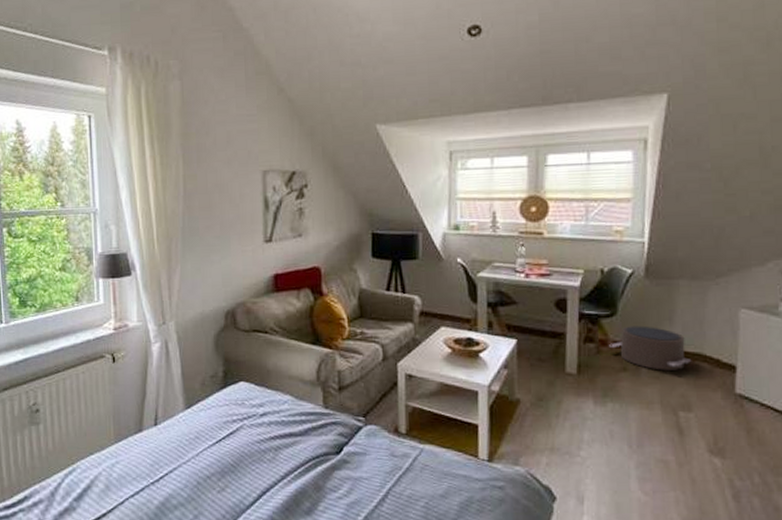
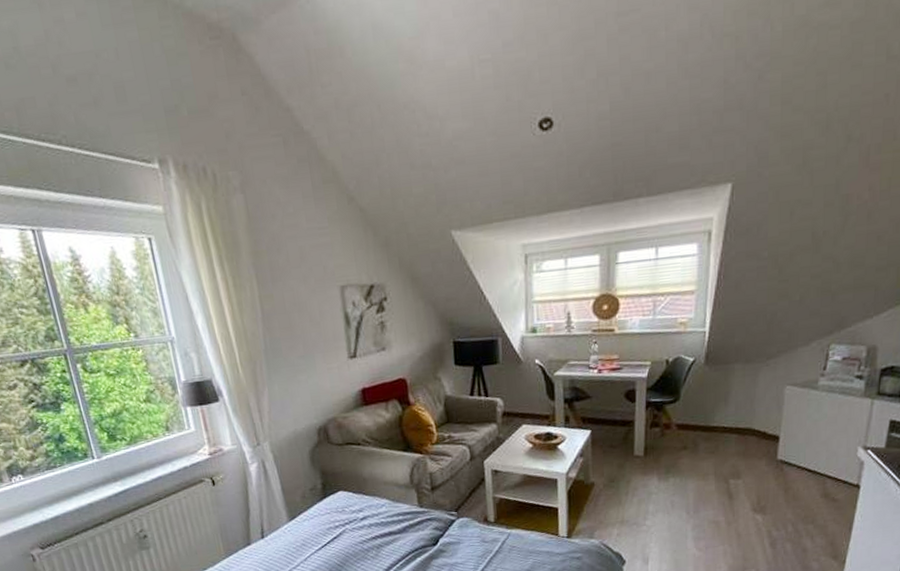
pouf: present [609,325,692,370] -> none [672,408,742,446]

